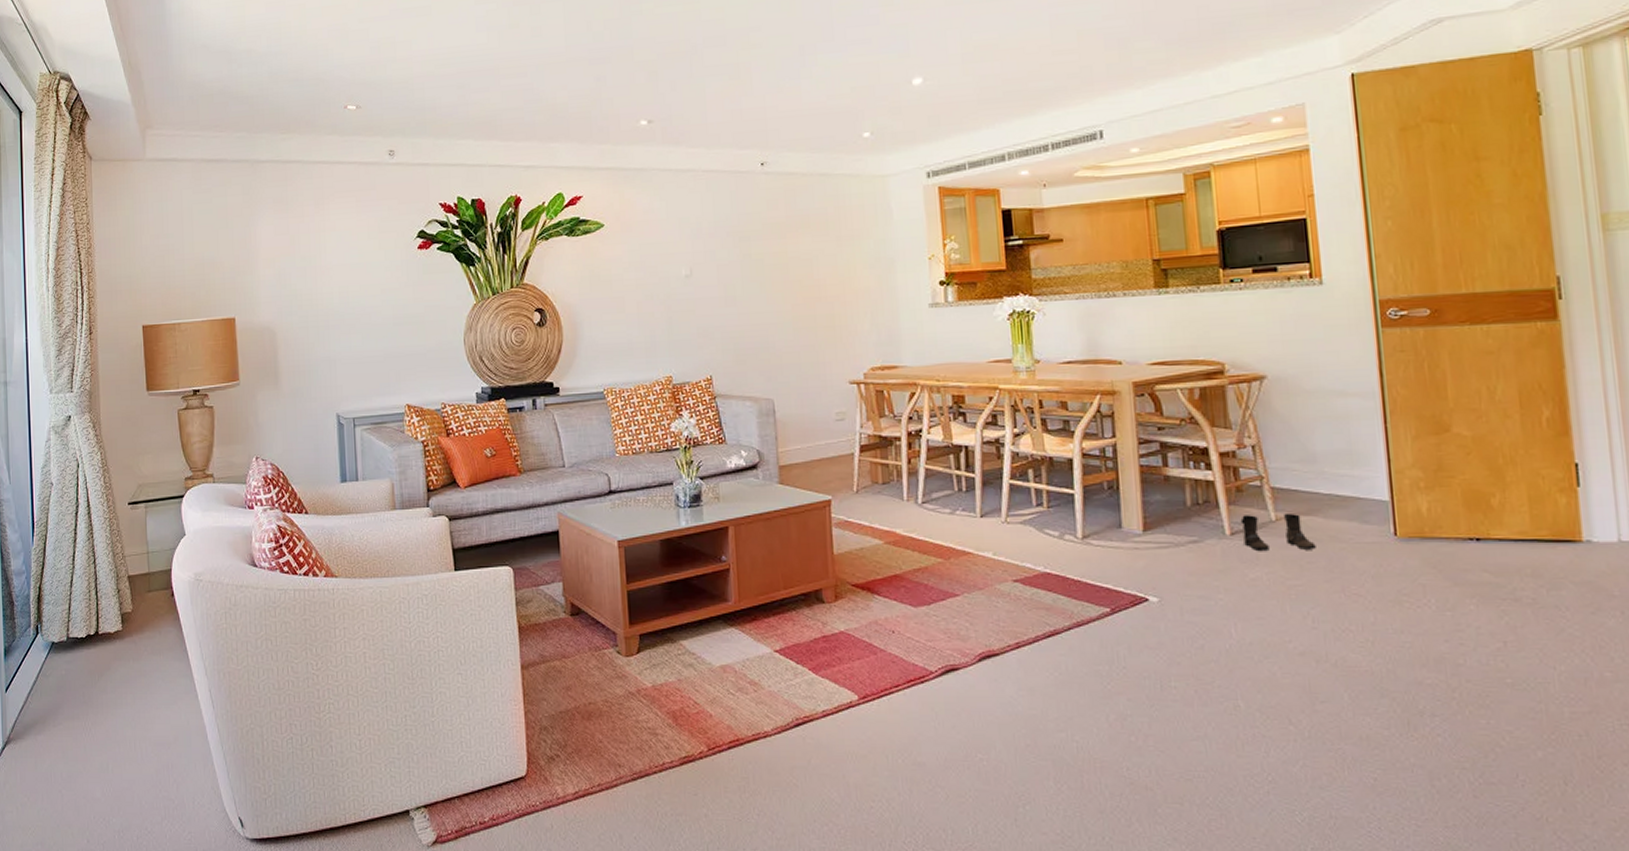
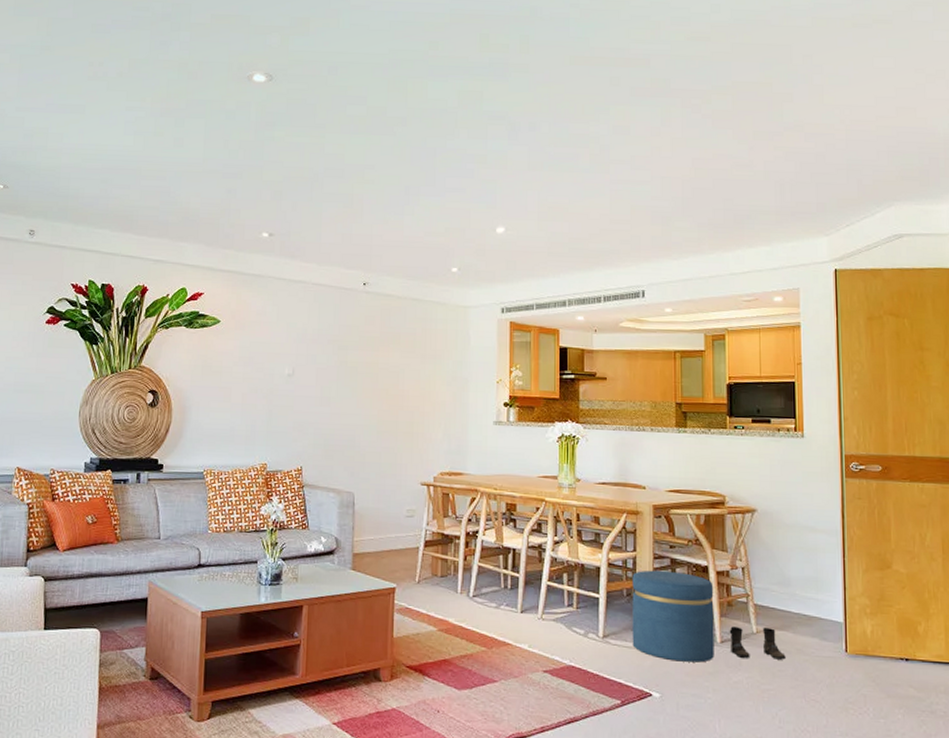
ottoman: none [1113,456,1224,560] -> present [632,570,714,663]

